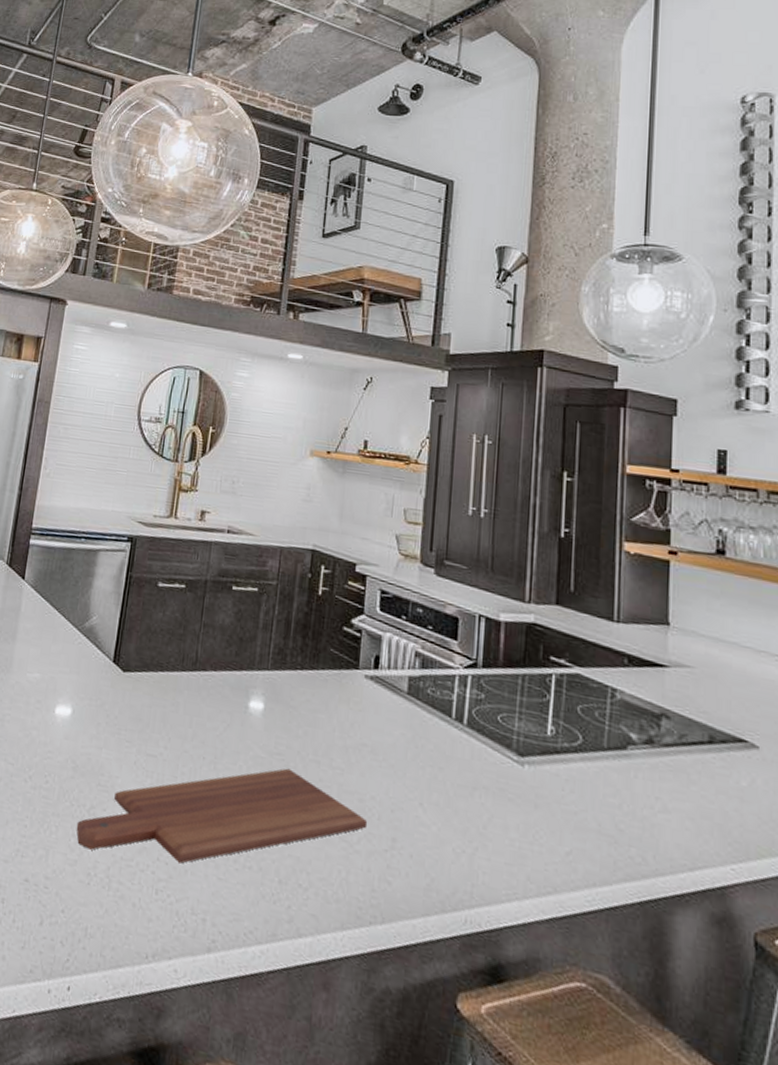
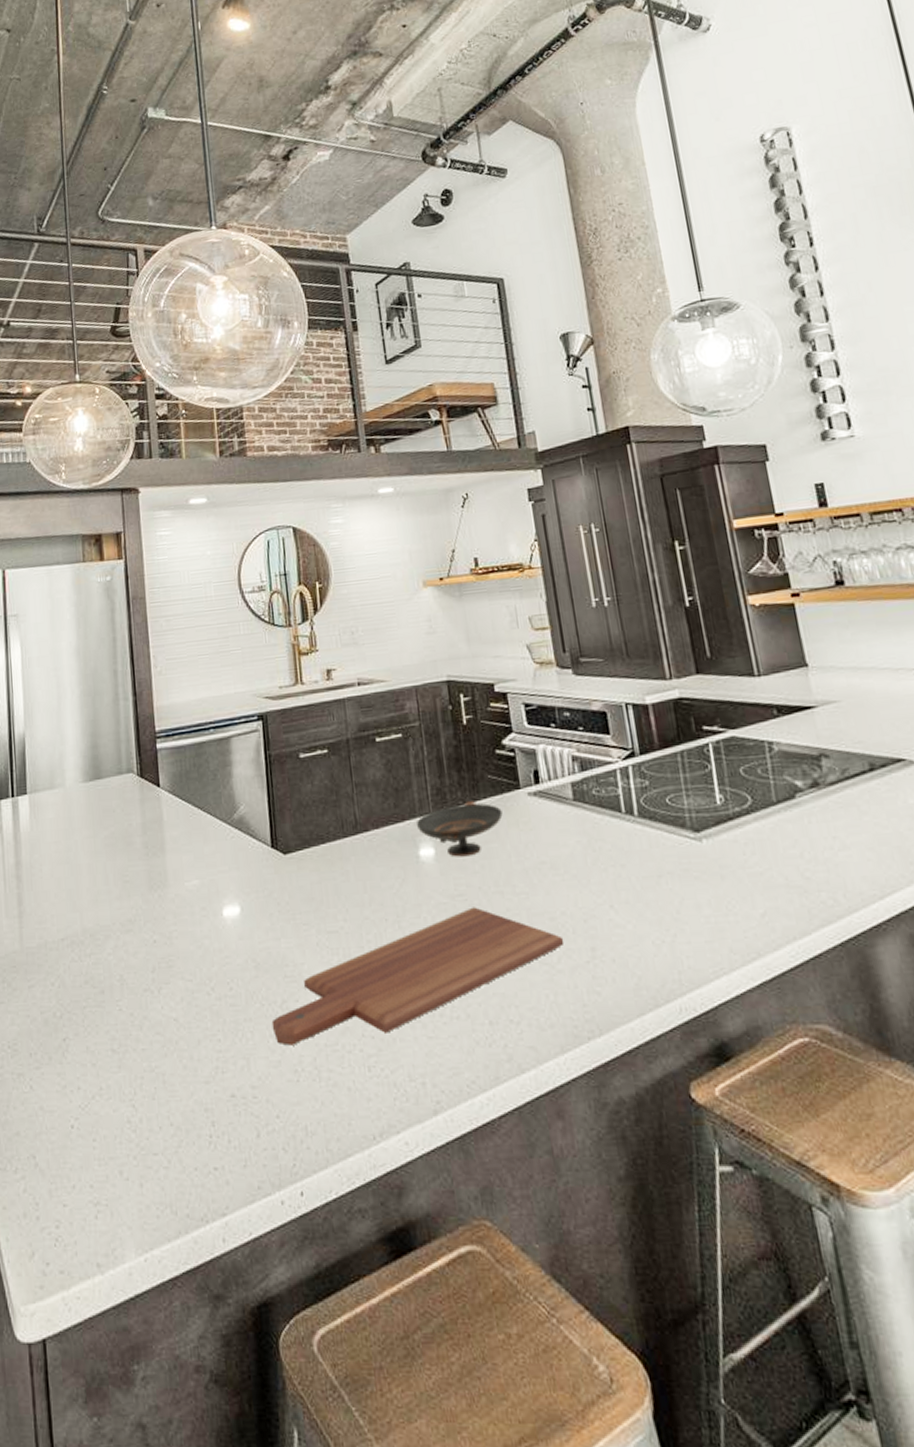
decorative bowl: none [253,667,337,720] -> present [417,801,503,857]

